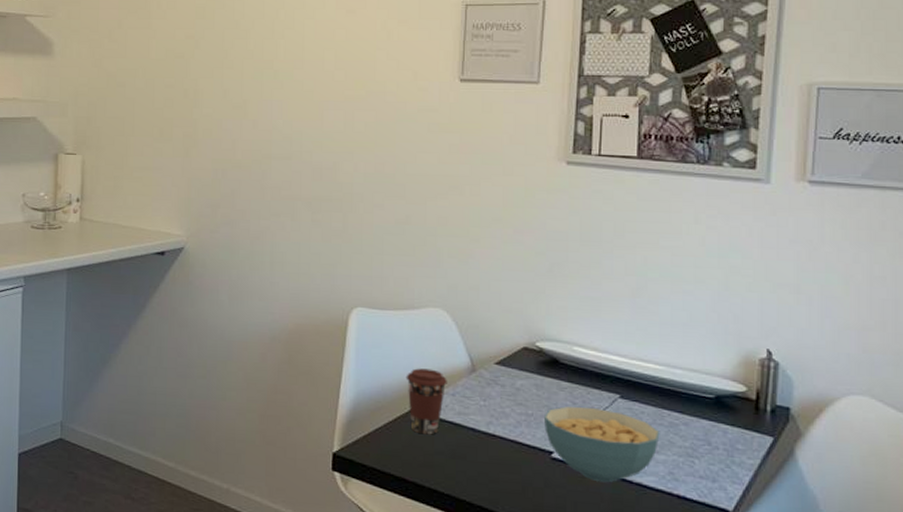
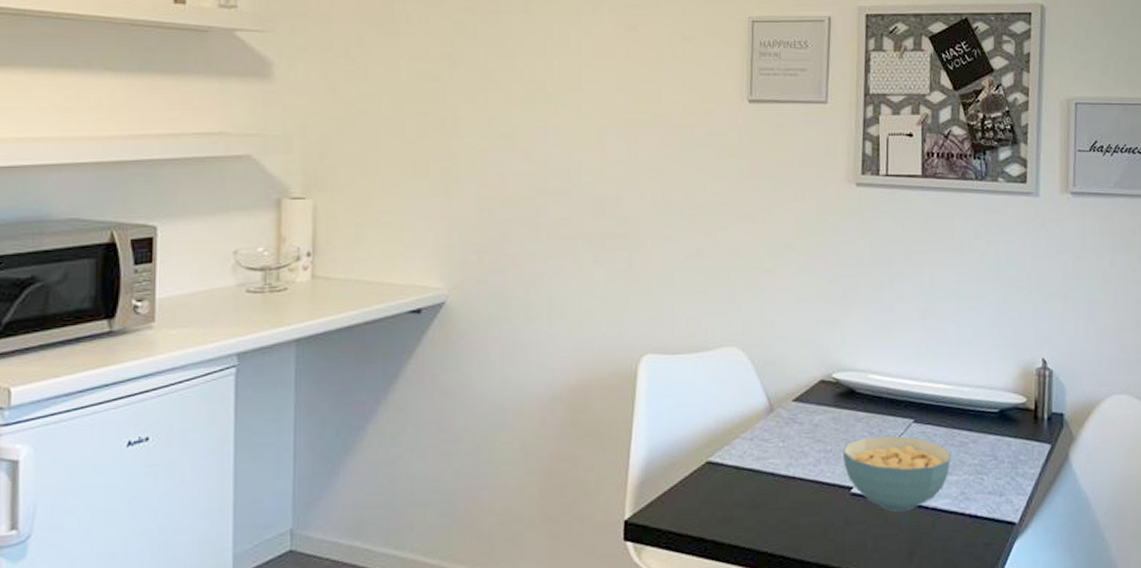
coffee cup: present [406,368,447,435] -> none [701,414,745,487]

